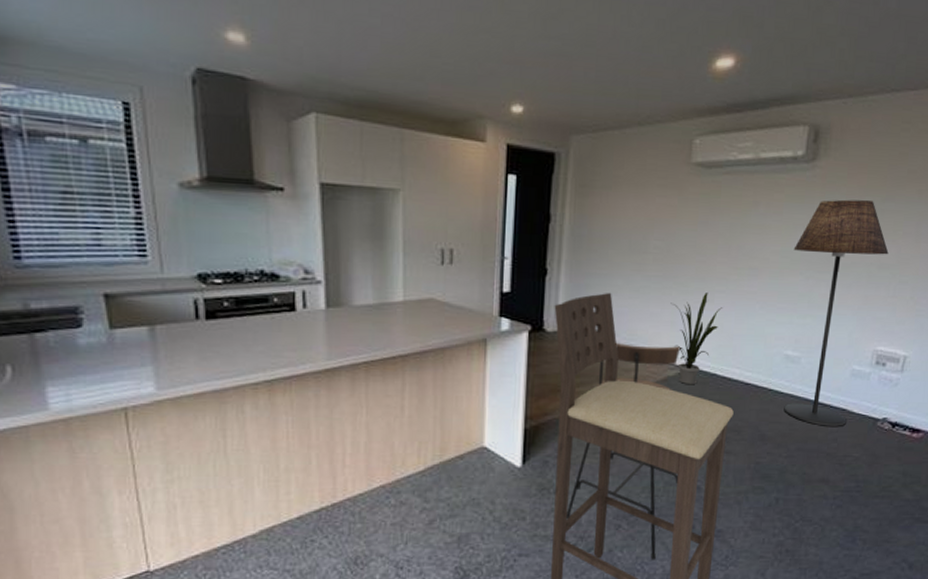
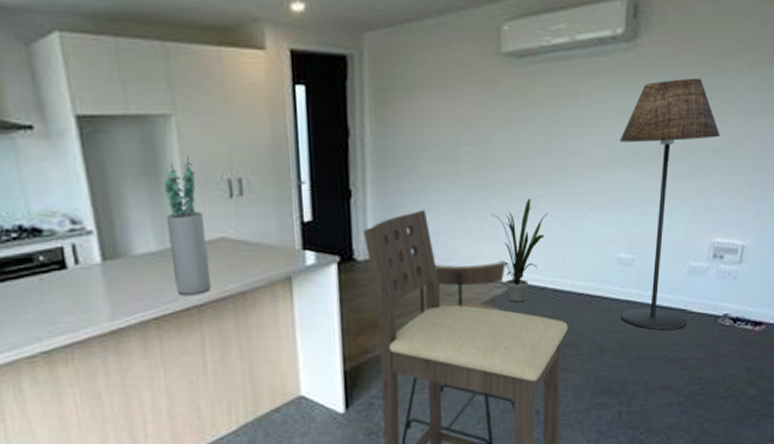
vase: none [384,225,417,346] -> present [164,156,211,296]

